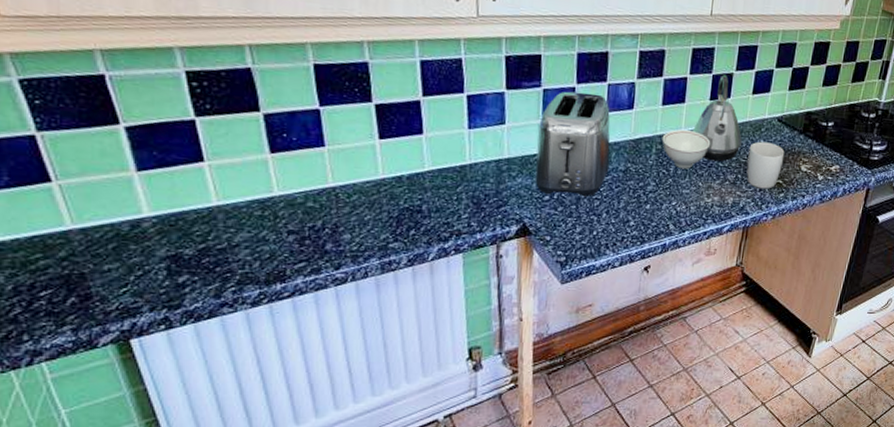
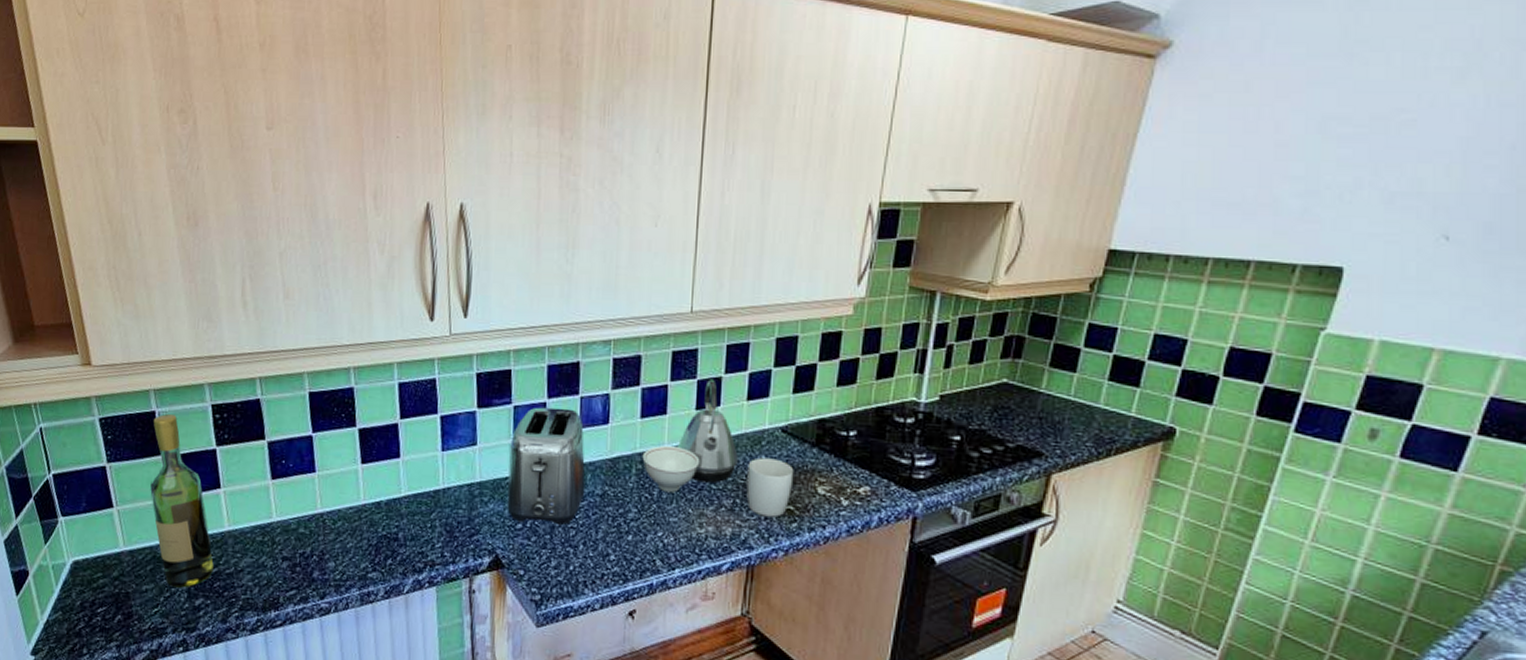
bottle: none [104,79,200,266] -> present [150,414,214,588]

